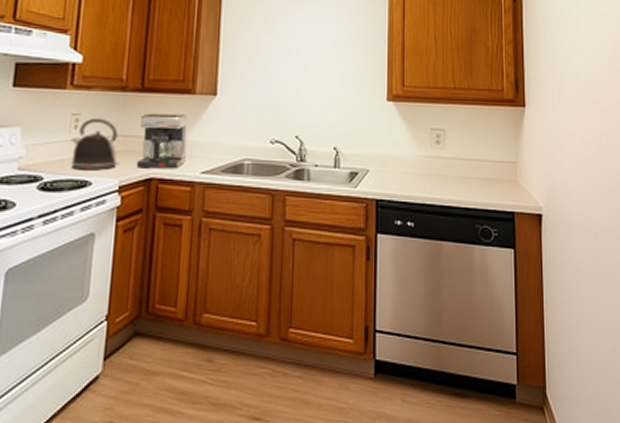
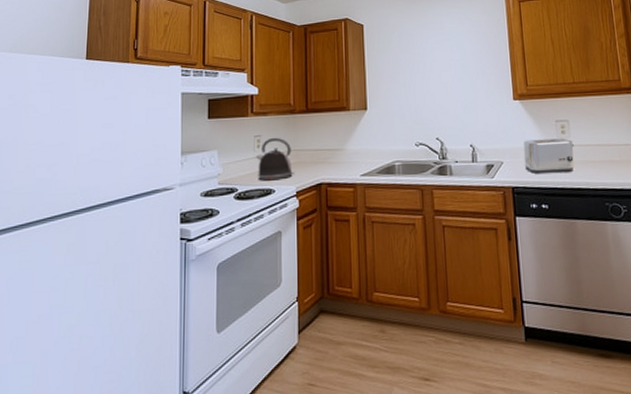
coffee maker: present [136,113,187,169] -> none [307,128,347,176]
toaster: none [392,147,448,188] -> present [523,138,575,175]

